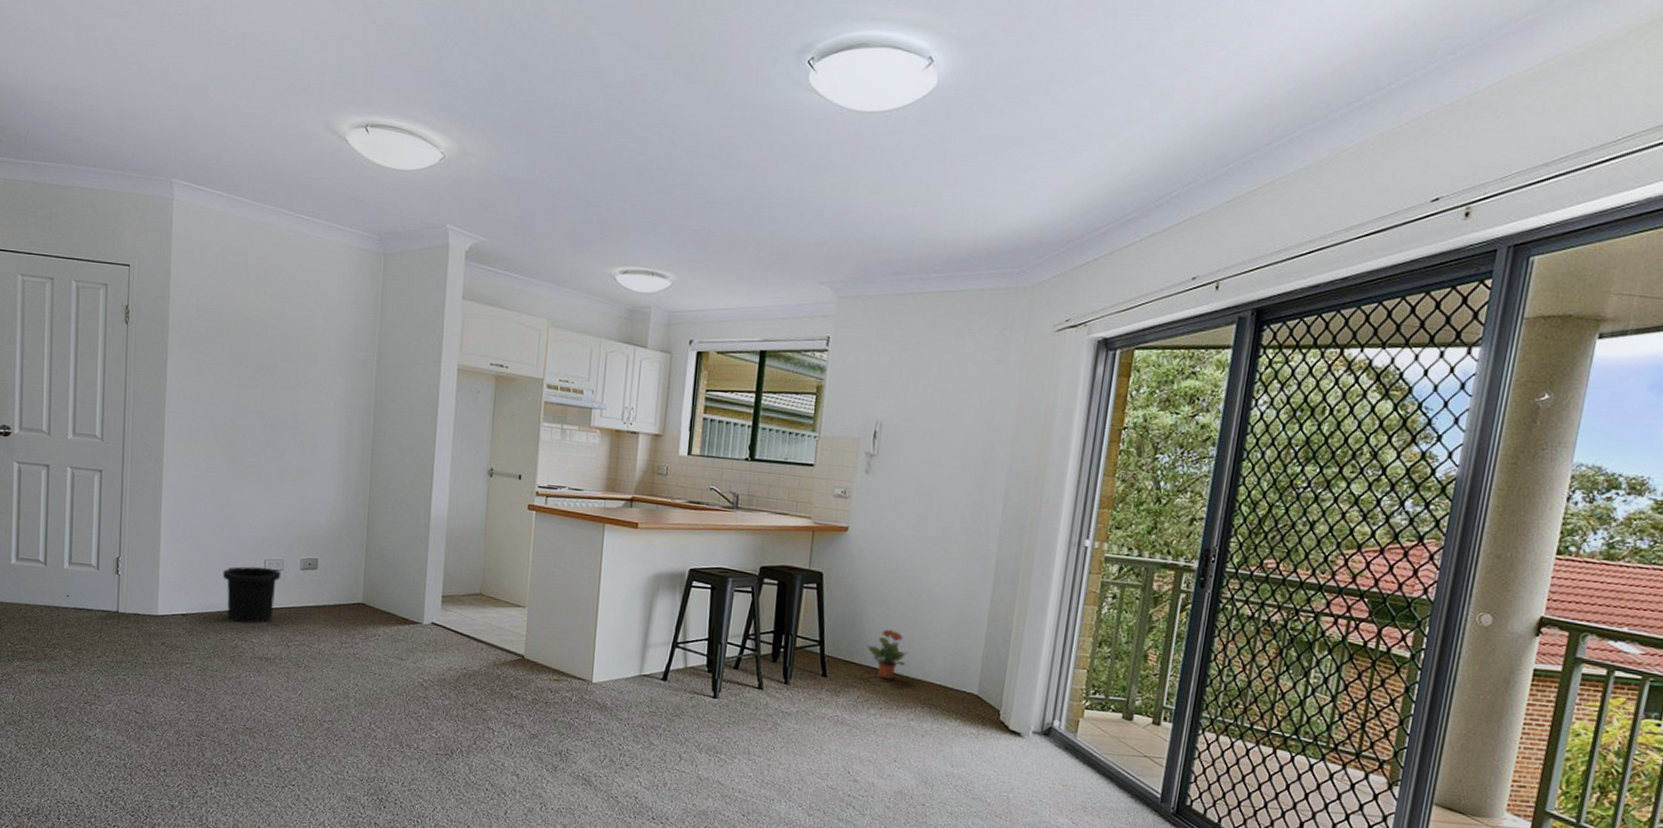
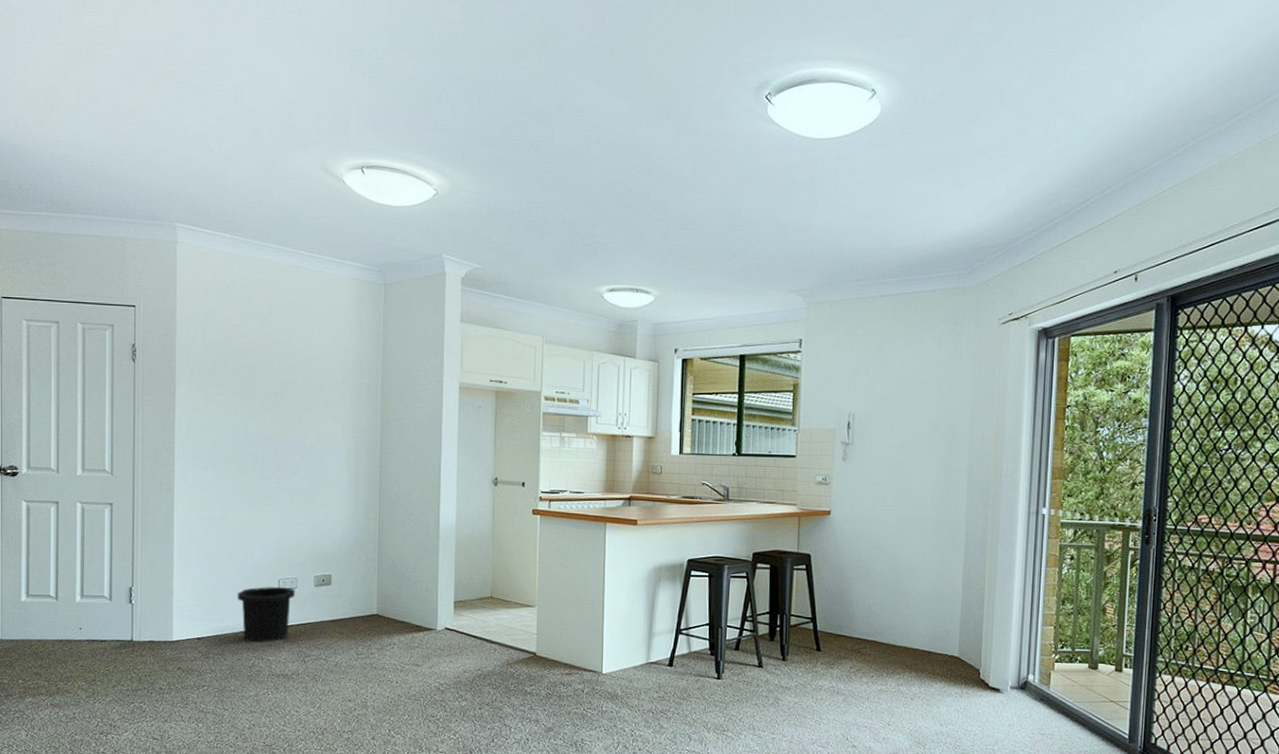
potted plant: present [867,629,909,680] -> none [855,602,894,649]

